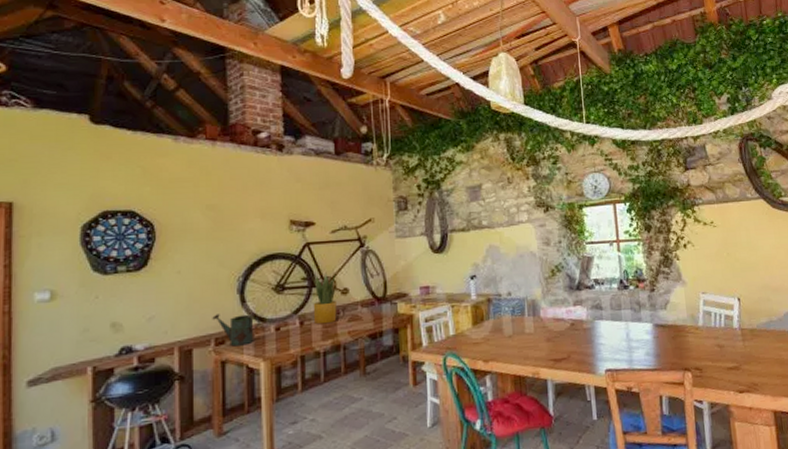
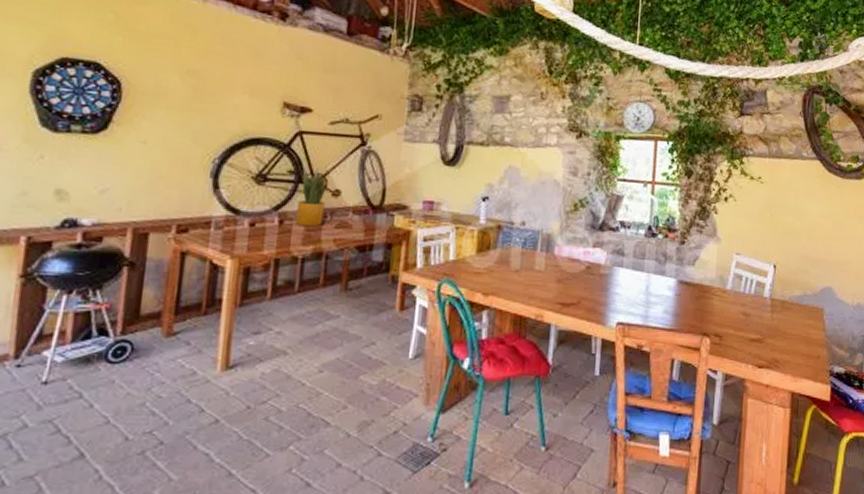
watering can: present [212,313,260,347] -> none [177,197,233,238]

